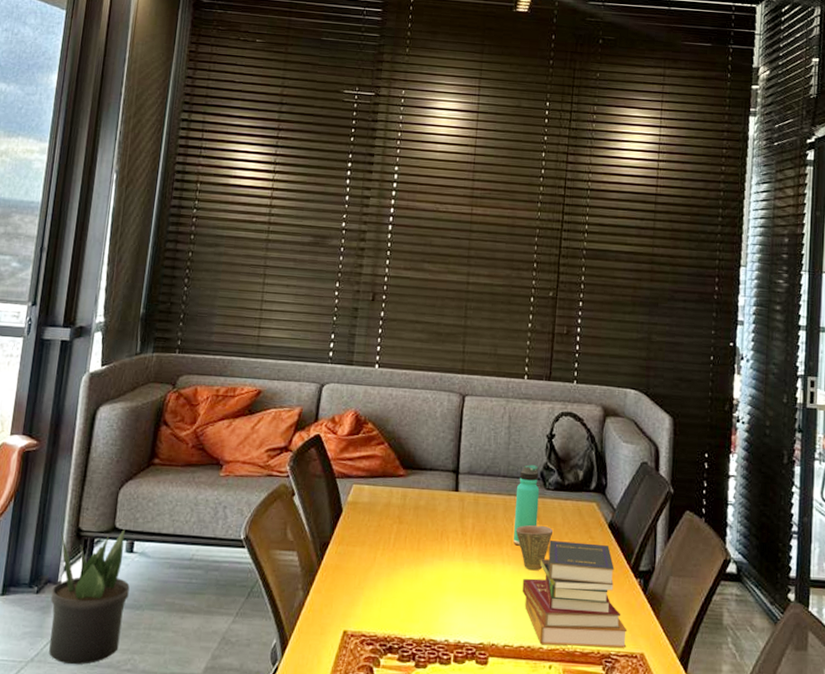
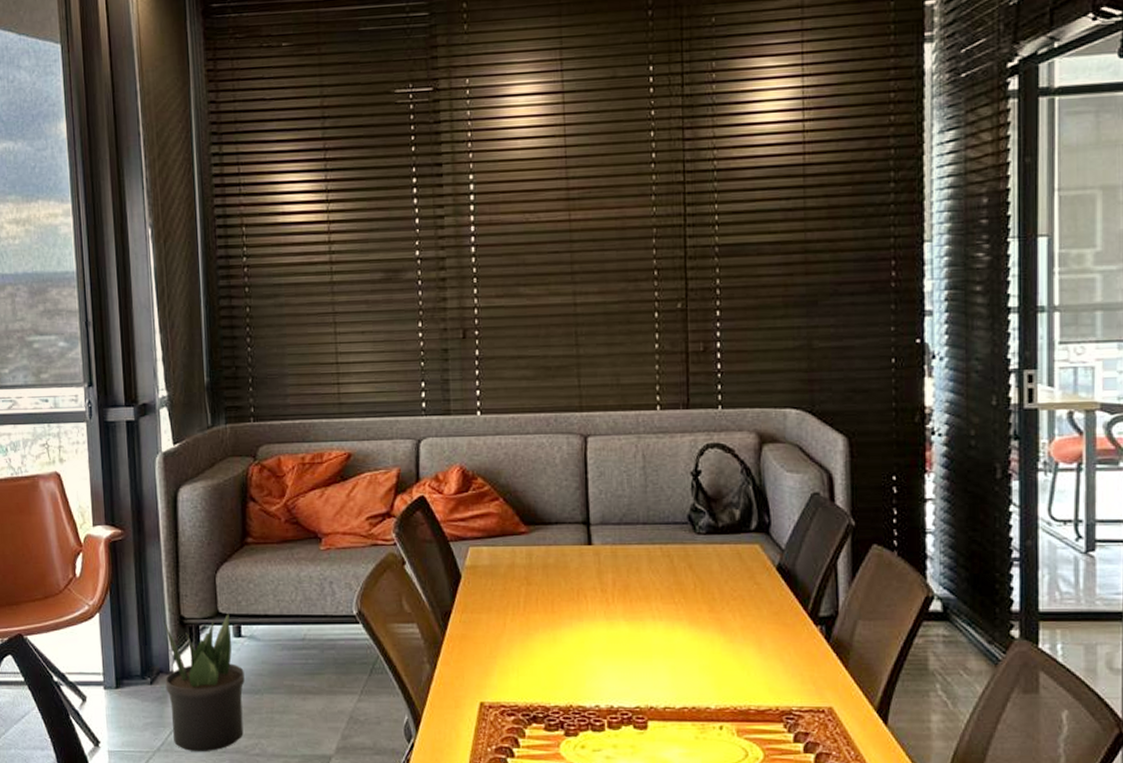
thermos bottle: present [513,465,540,546] -> none [660,508,690,599]
cup: present [515,524,554,571] -> none [664,574,710,625]
books: present [522,540,628,648] -> none [679,590,811,704]

